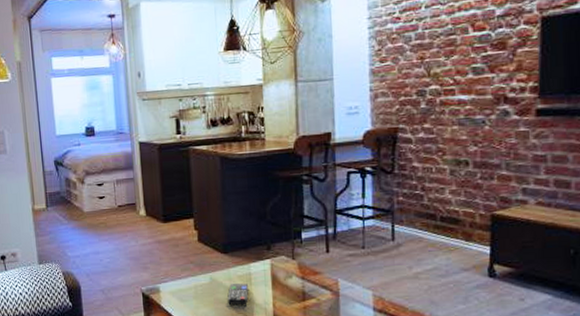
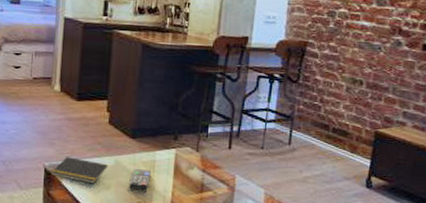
notepad: none [148,279,204,303] -> present [51,157,108,184]

